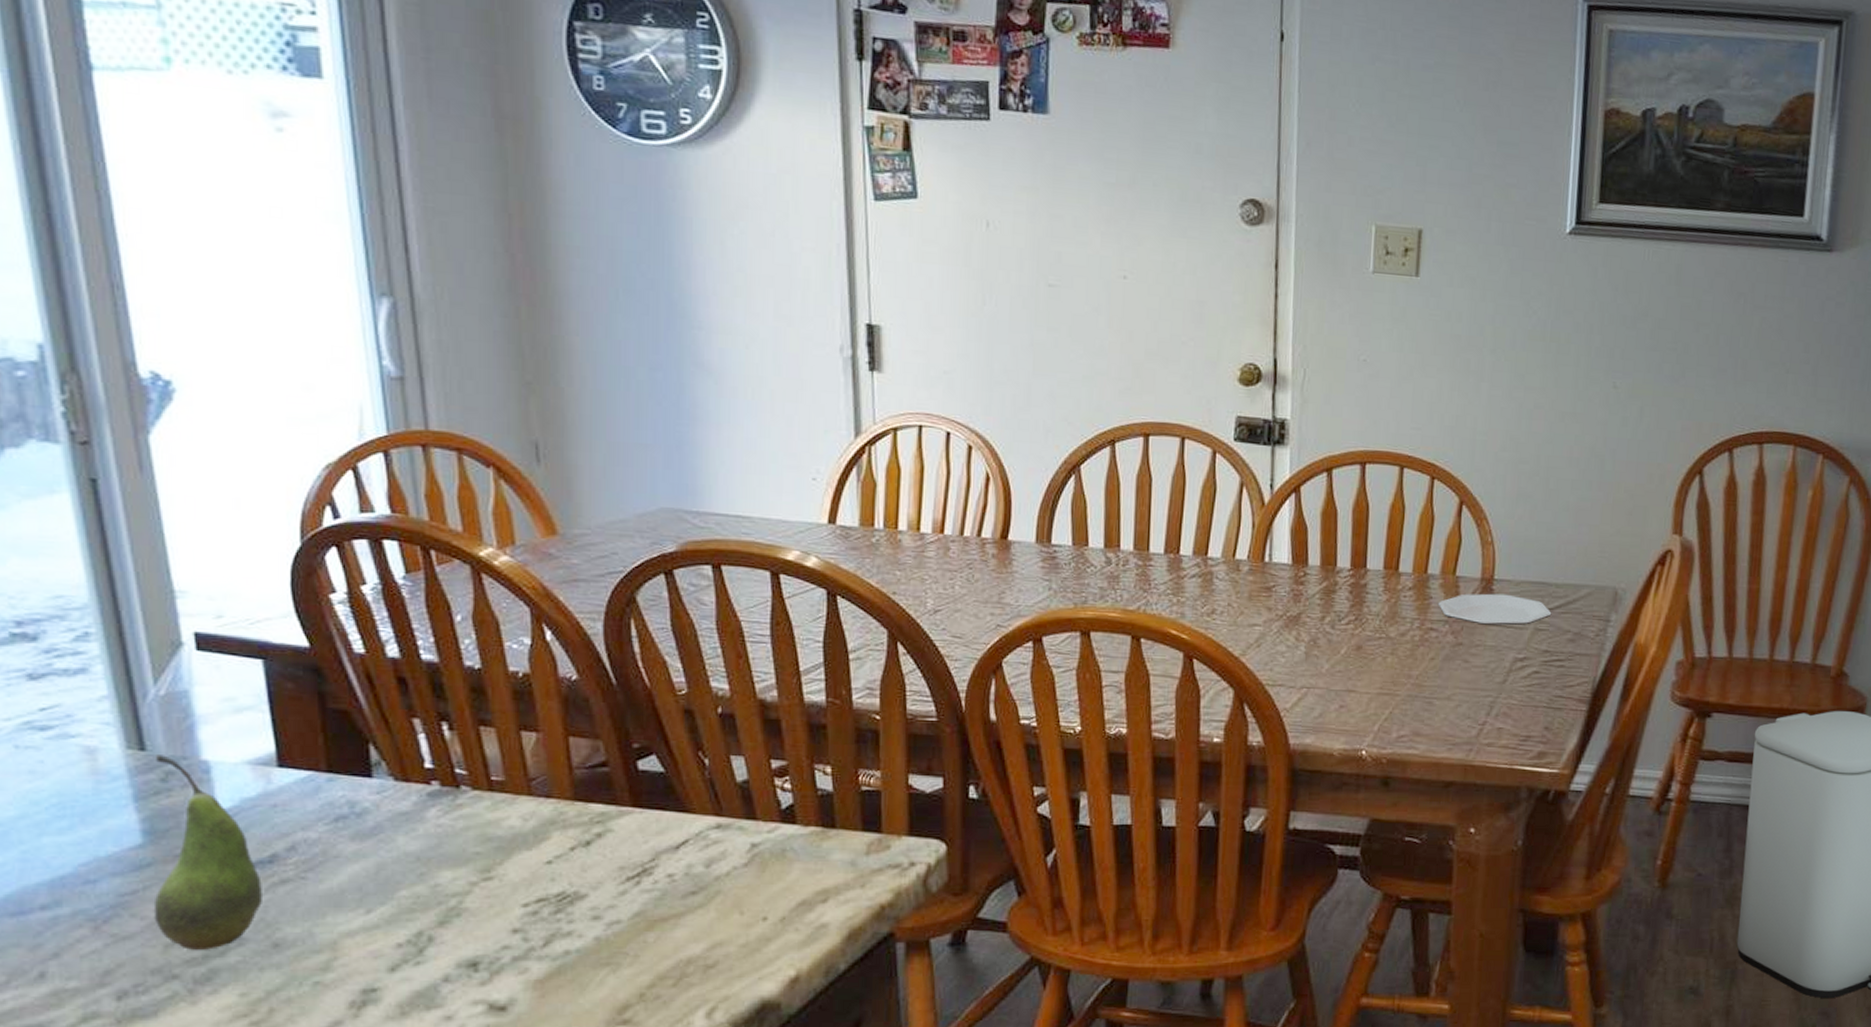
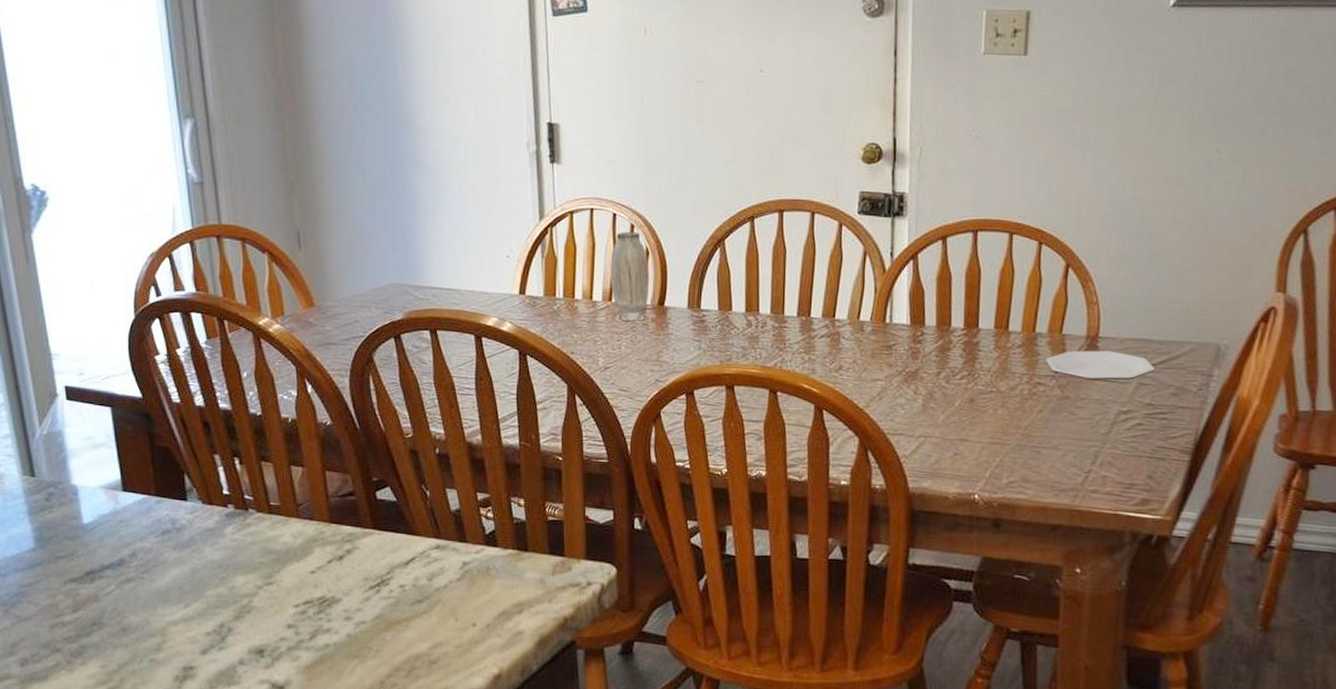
fruit: present [153,755,262,950] -> none [41,480,114,631]
vase: none [942,453,990,557] -> present [610,231,649,321]

